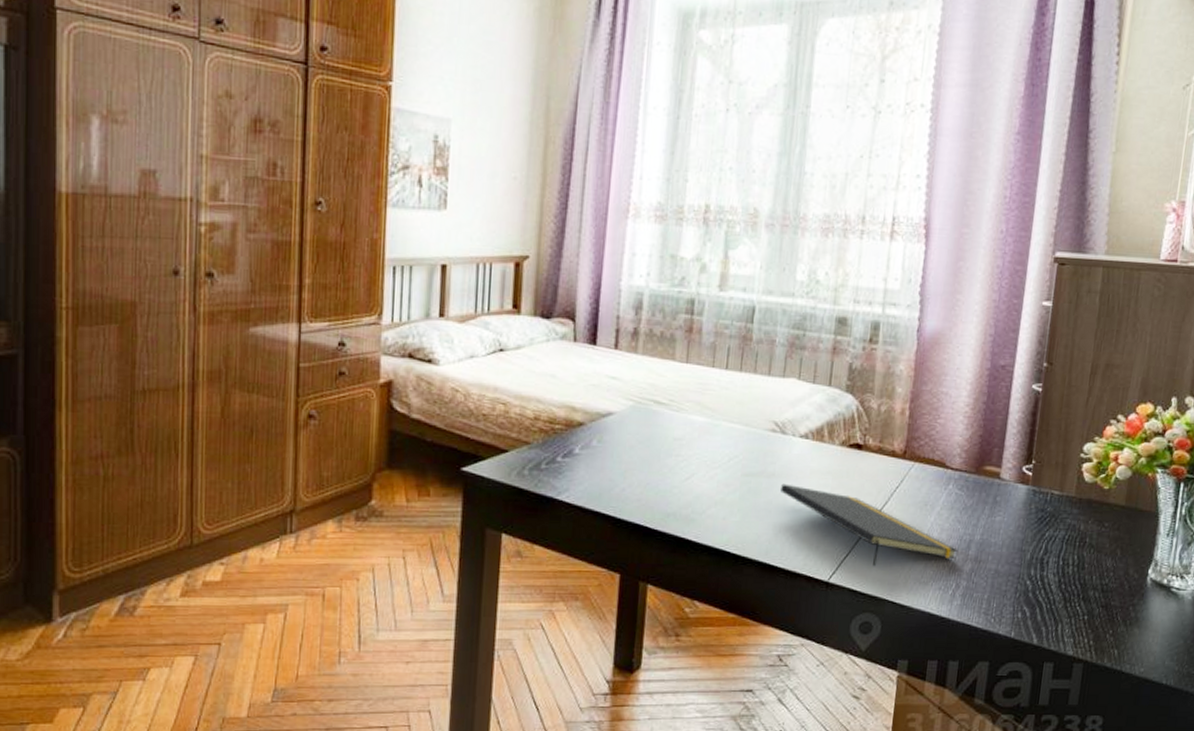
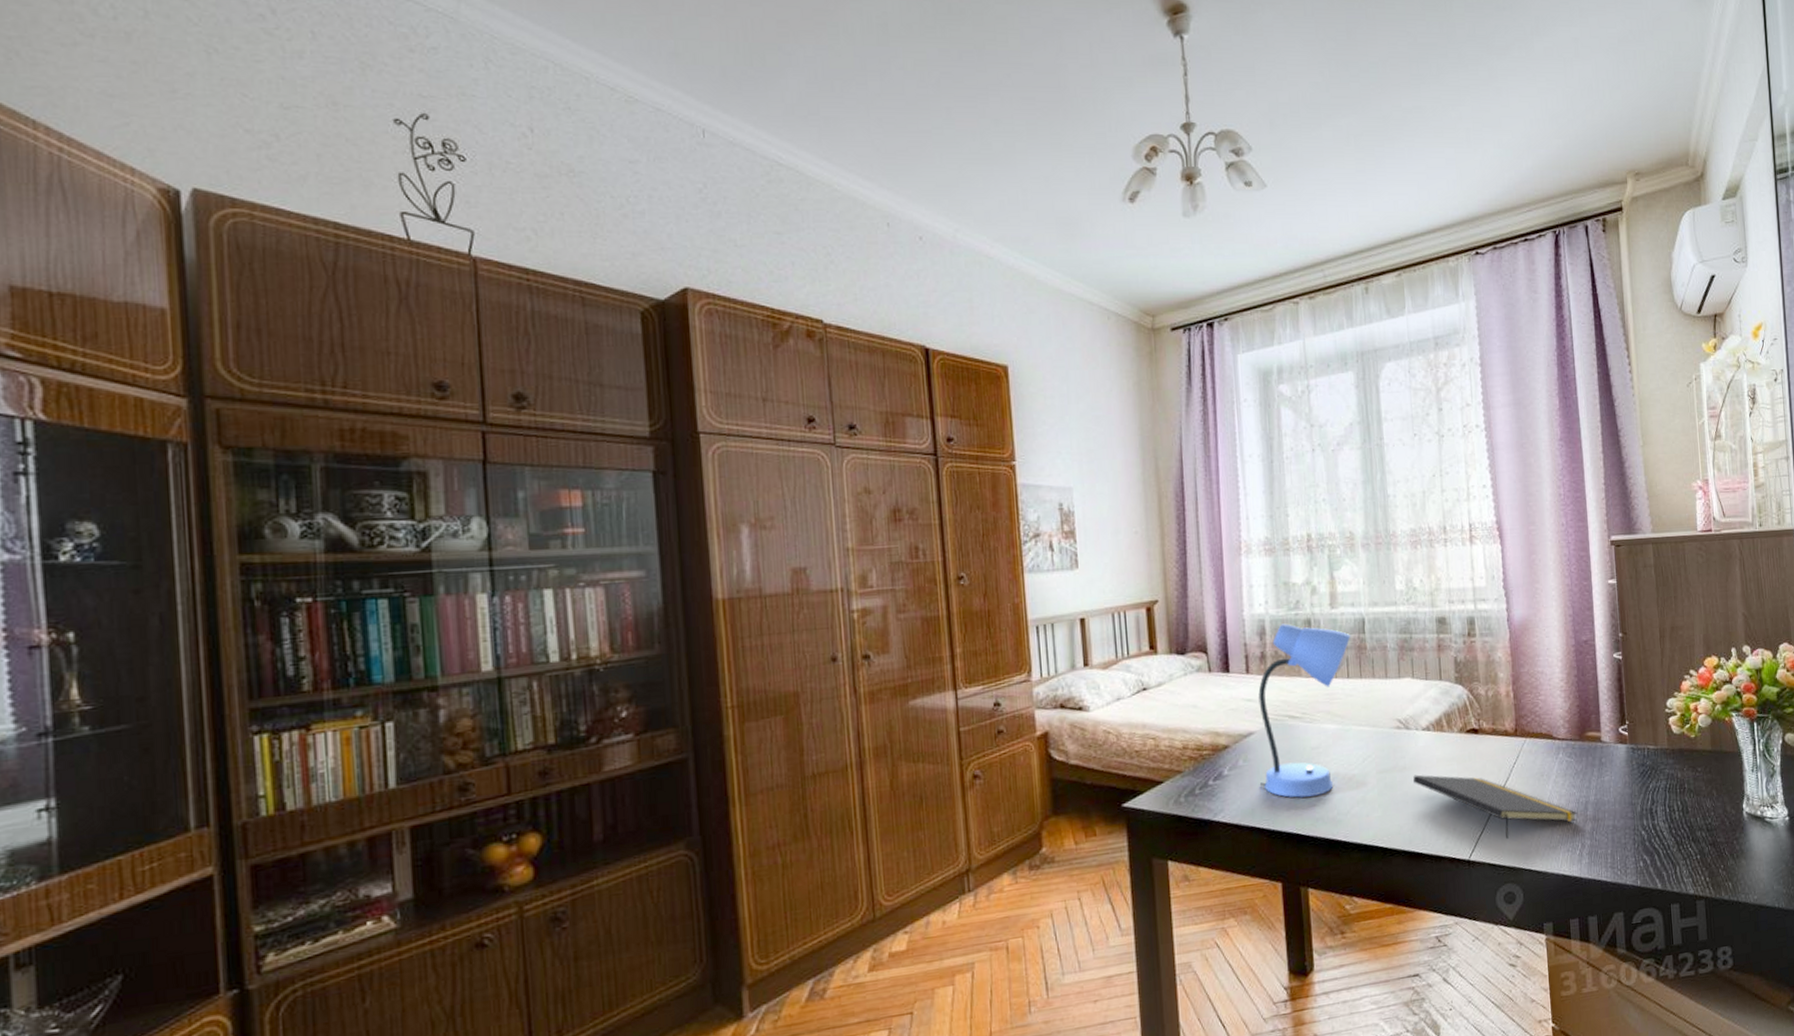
desk lamp: none [612,300,737,490] -> present [1258,623,1351,798]

